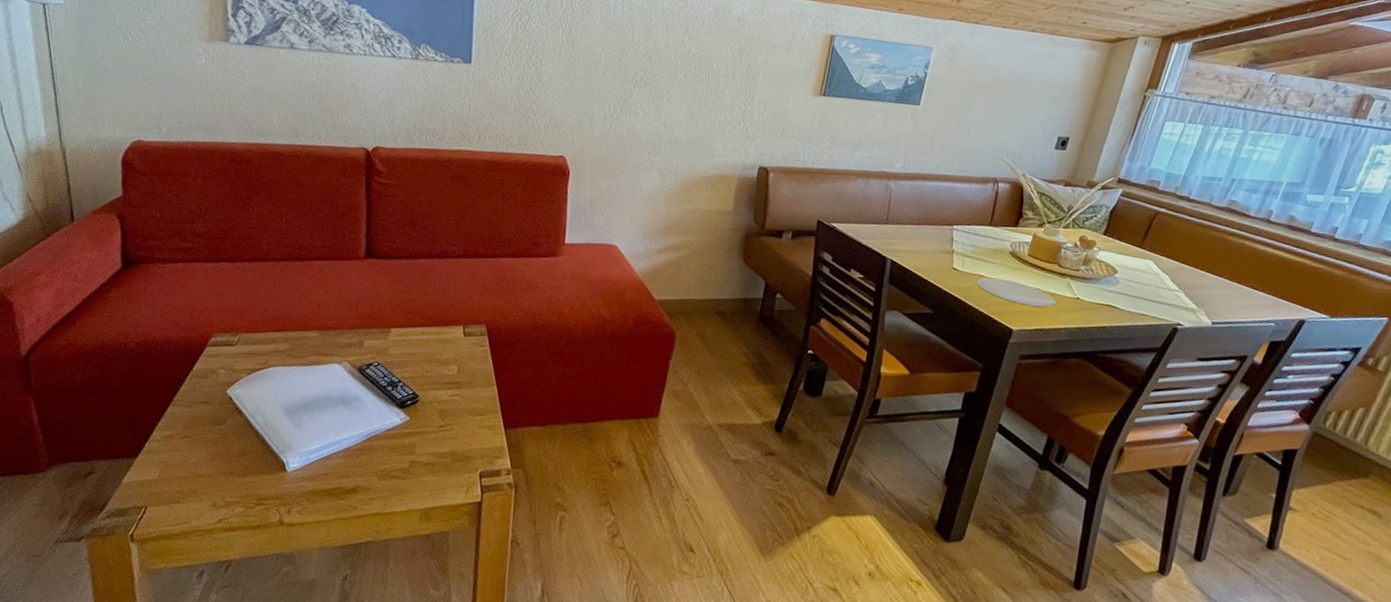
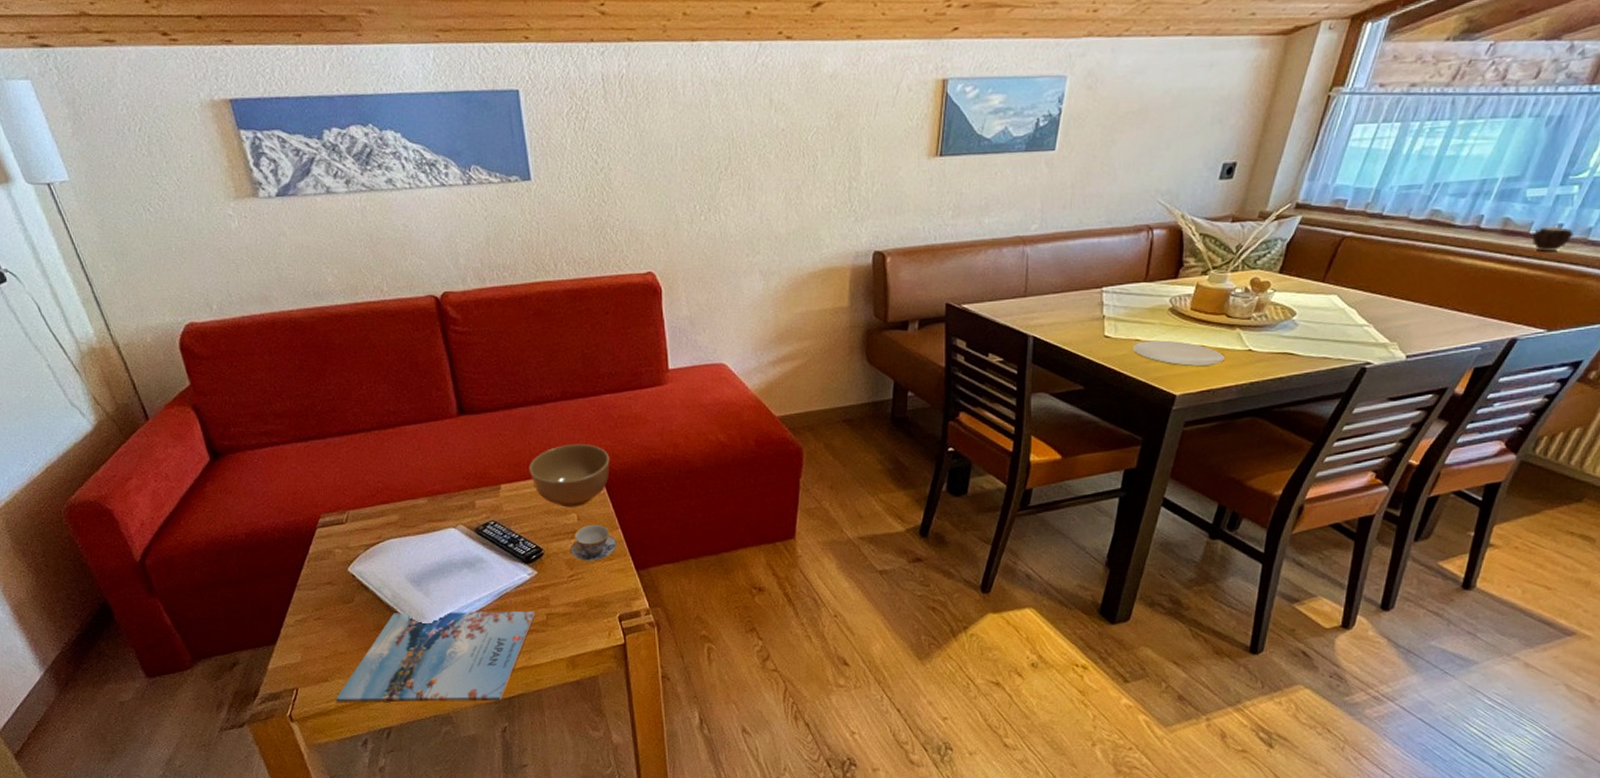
magazine: none [182,441,399,547] -> present [335,611,535,703]
bowl: none [420,299,498,360] -> present [528,443,610,508]
teacup: none [444,377,491,415] -> present [570,524,618,562]
candle: none [1313,227,1347,249] -> present [1532,224,1574,251]

